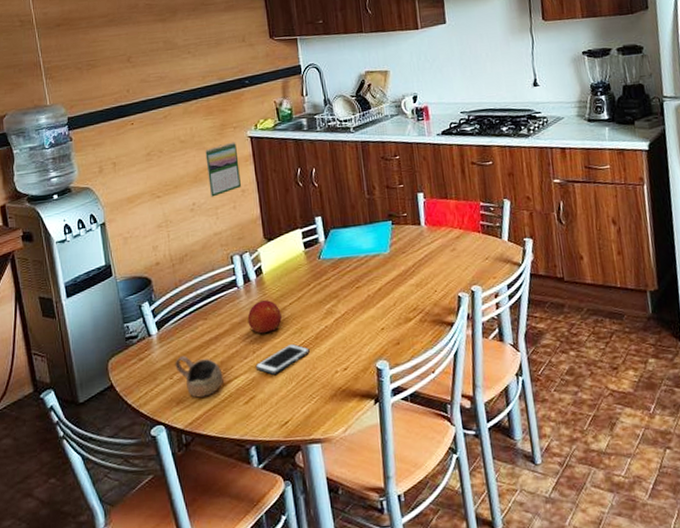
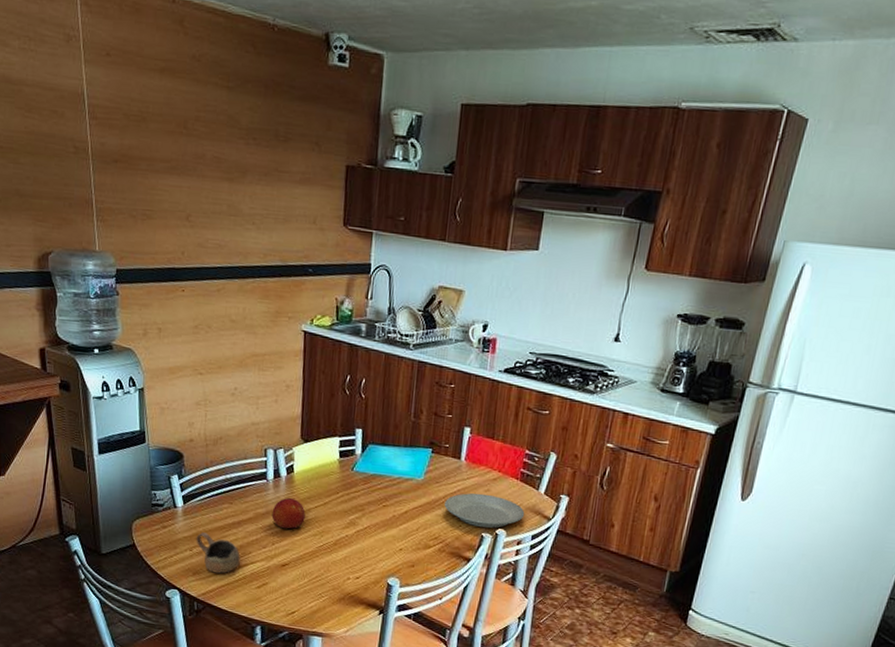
calendar: present [205,142,242,197] -> none [253,332,288,386]
cell phone: present [255,343,310,375] -> none [272,543,327,568]
plate: none [415,253,495,288] -> present [444,493,525,528]

